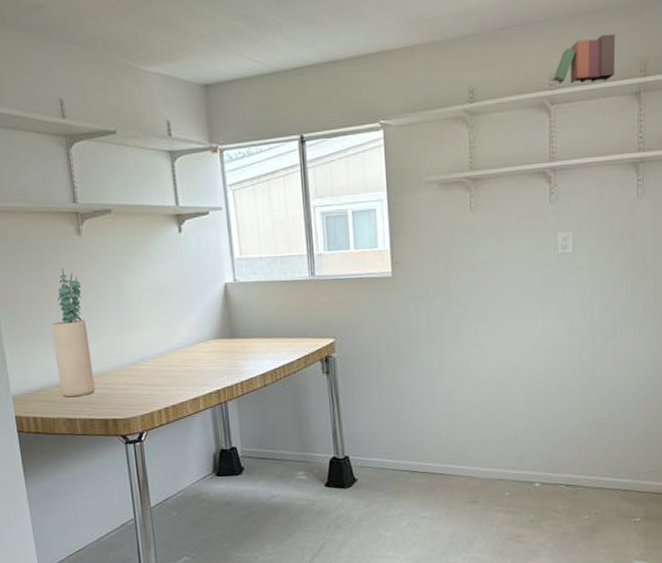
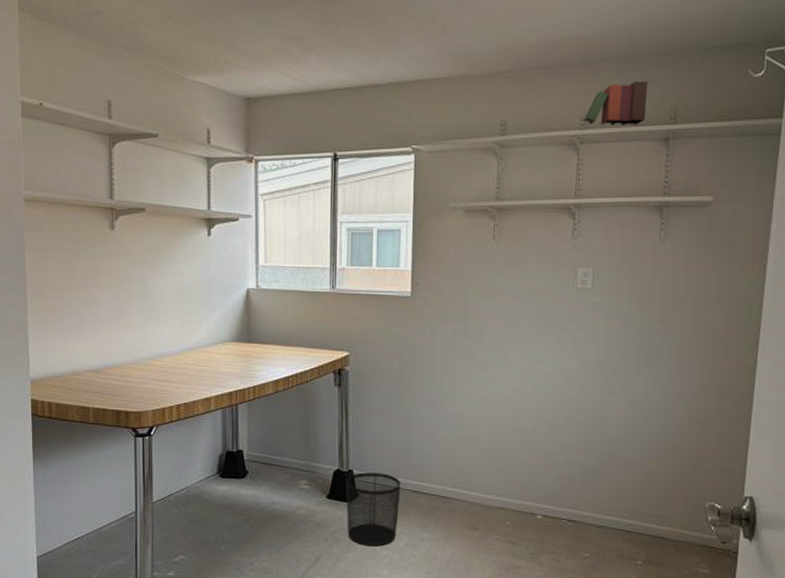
vase: present [50,268,95,398] -> none [75,260,111,386]
waste bin: none [342,456,399,530] -> present [345,472,401,547]

